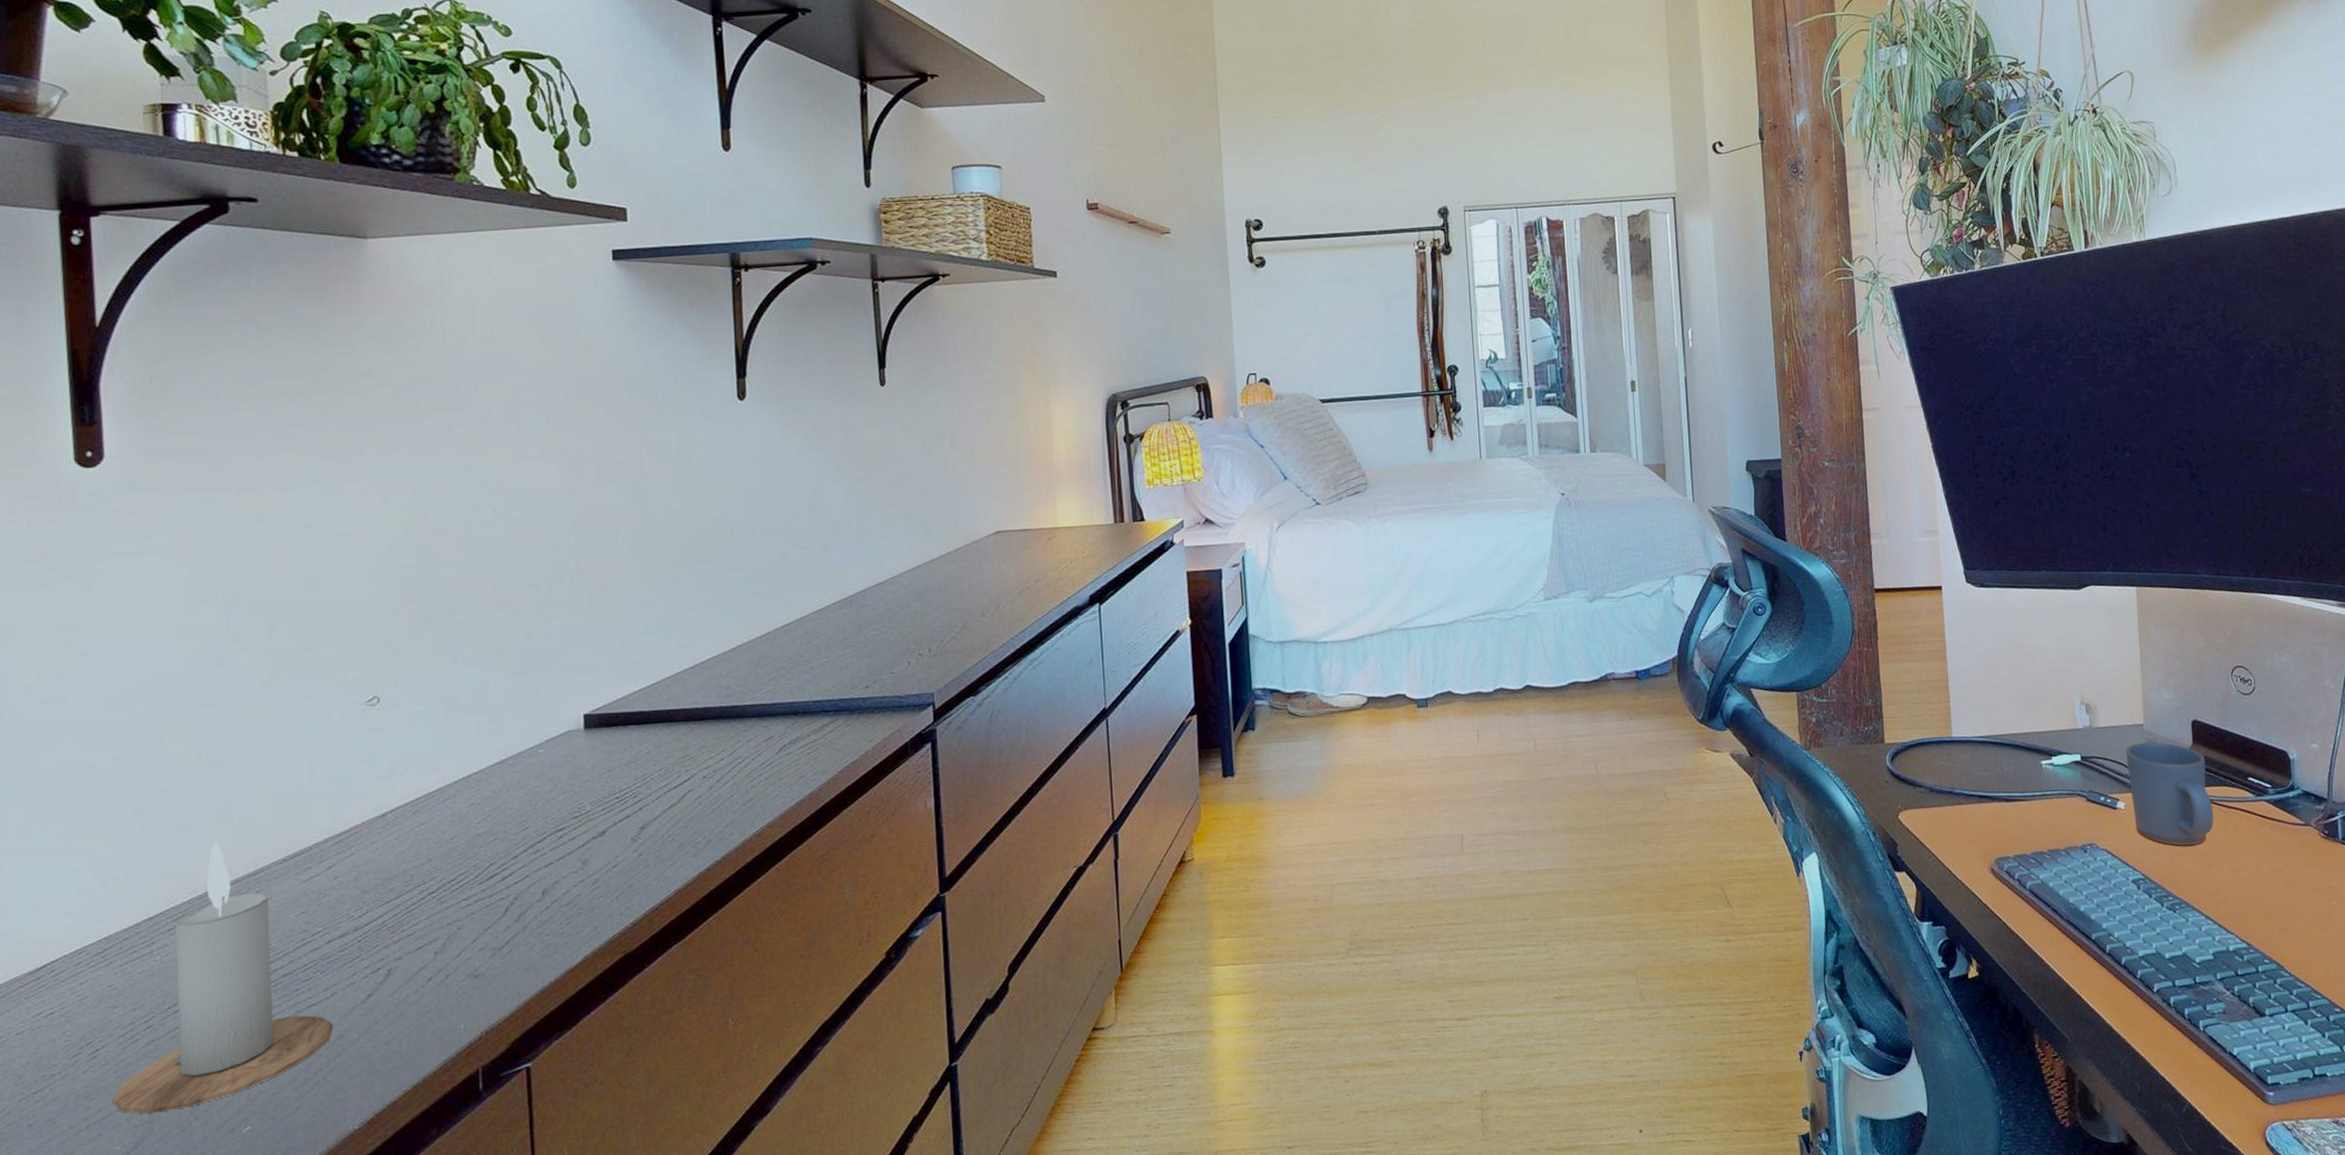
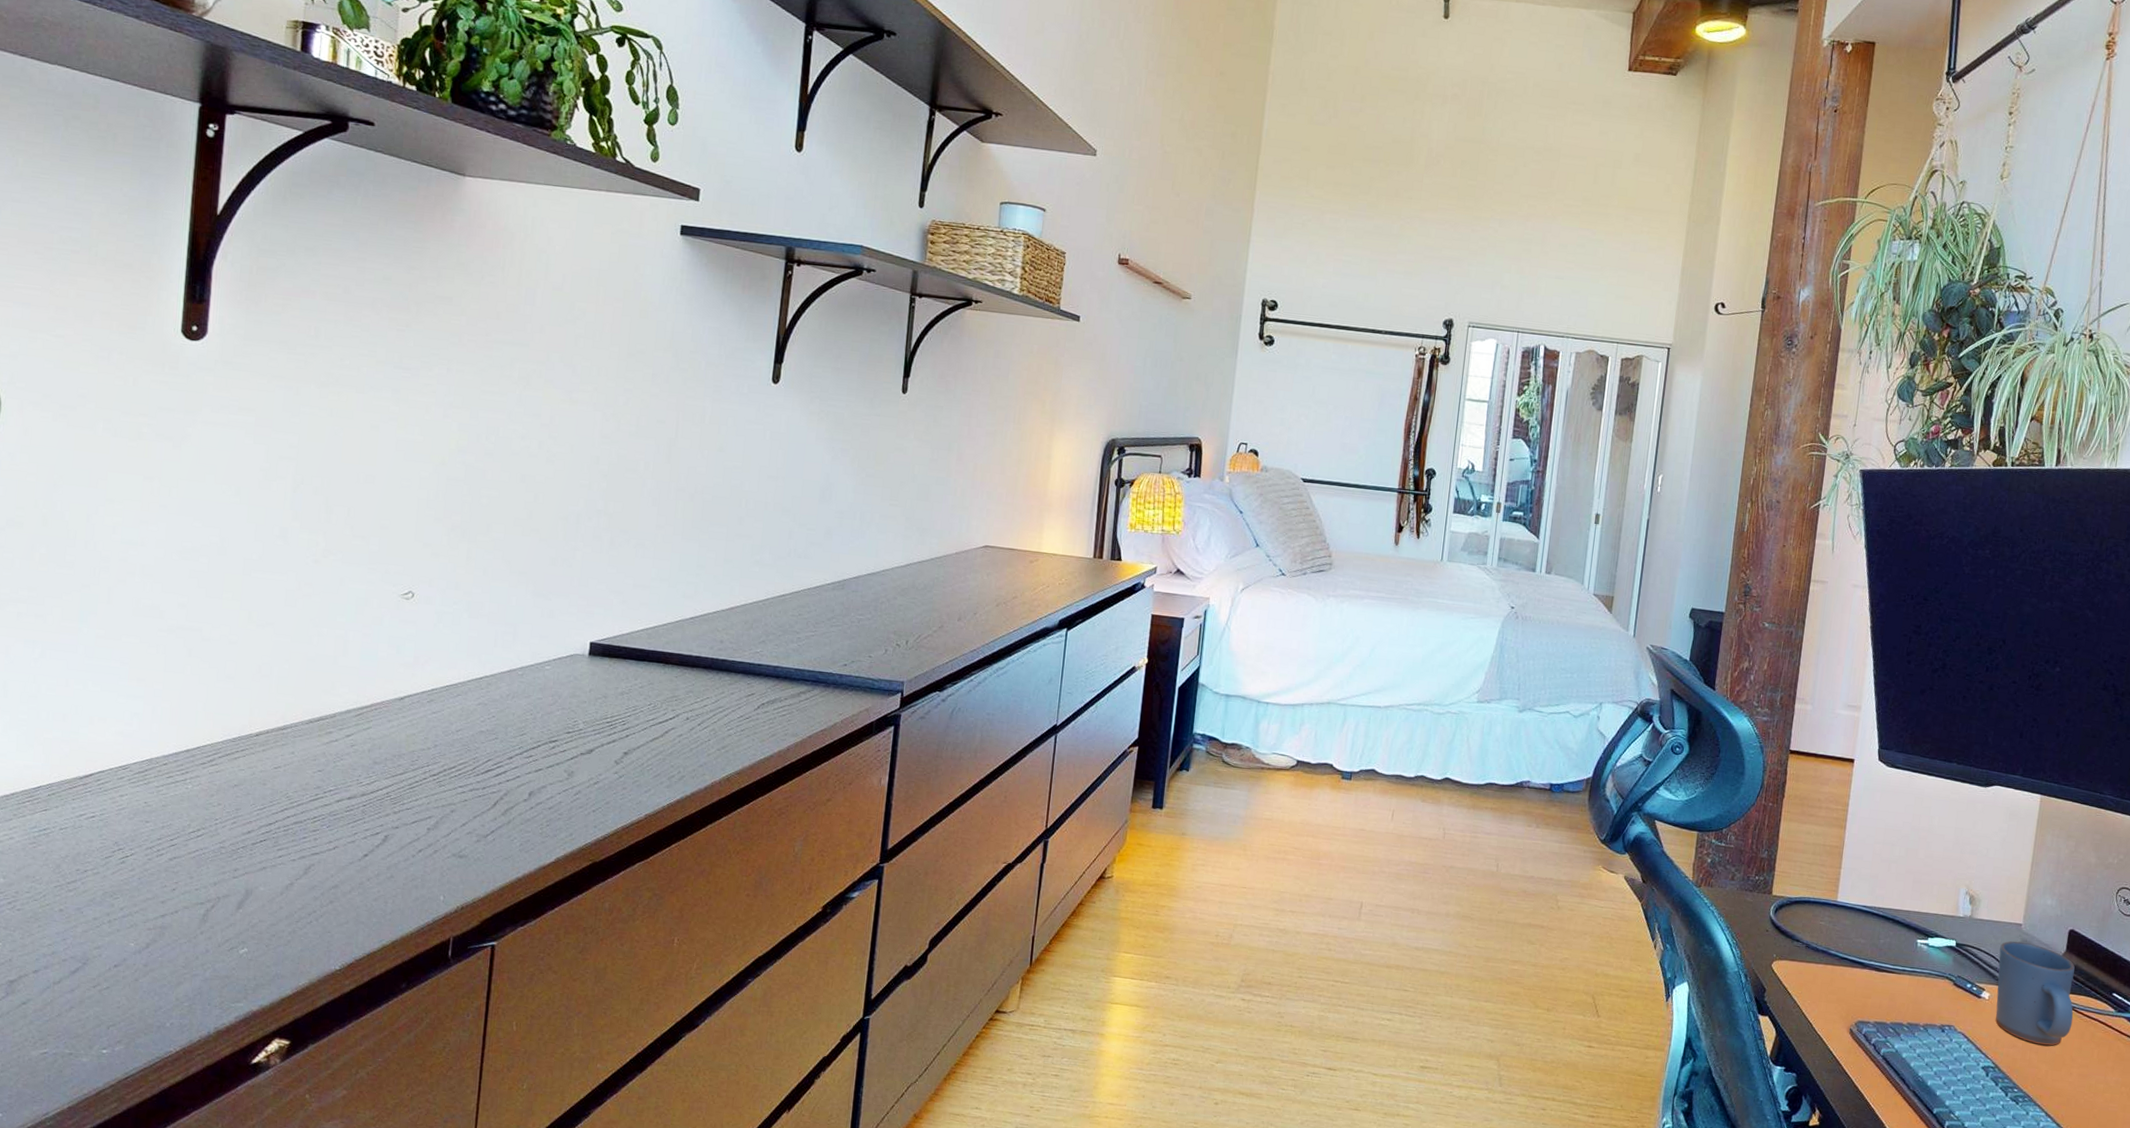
candle: present [113,842,333,1114] -> none [133,694,331,922]

